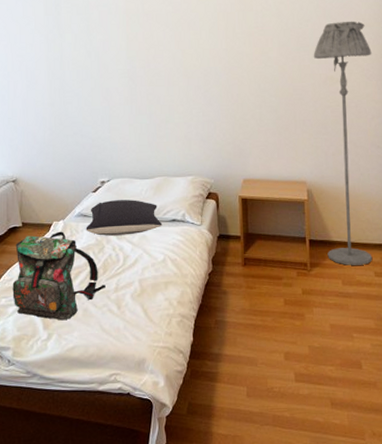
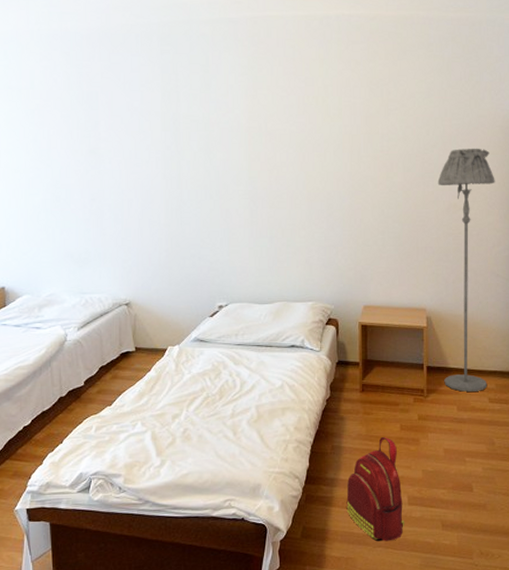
backpack: present [12,231,106,321] -> none [124,356,221,447]
pillow: present [86,200,163,236] -> none [202,325,281,361]
backpack: none [232,312,293,420] -> present [346,437,405,542]

